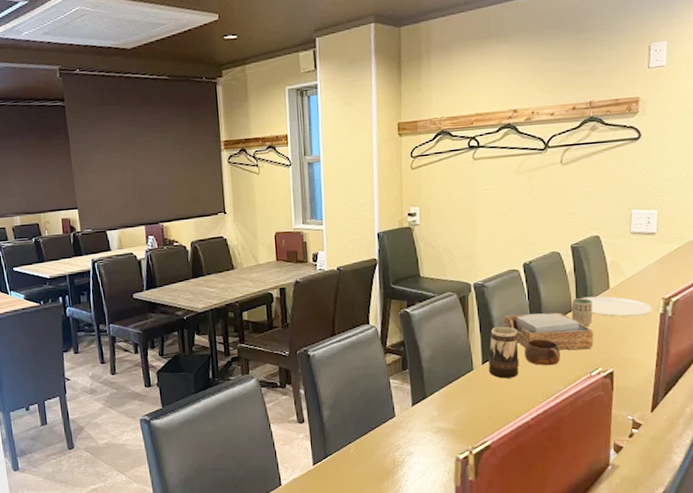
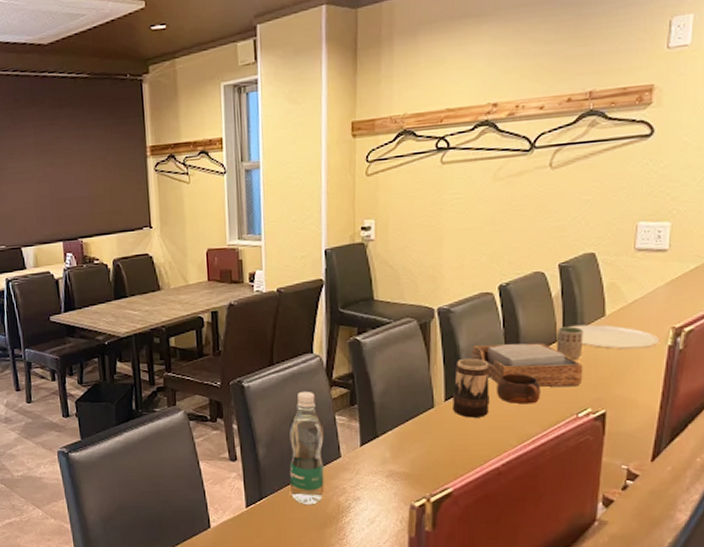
bottle: none [350,358,382,460] -> present [289,391,325,504]

